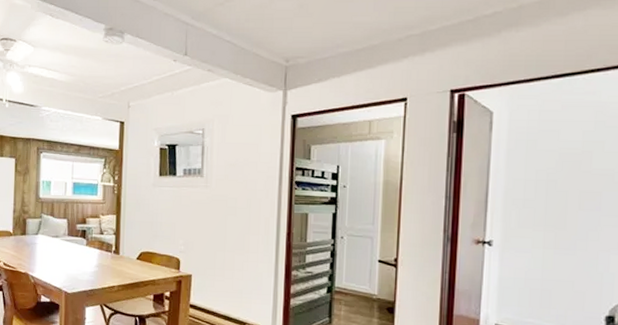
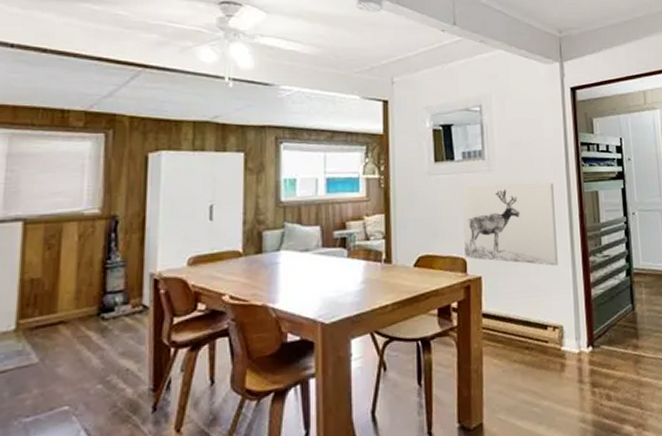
wall art: none [179,198,265,275] -> present [462,183,558,266]

